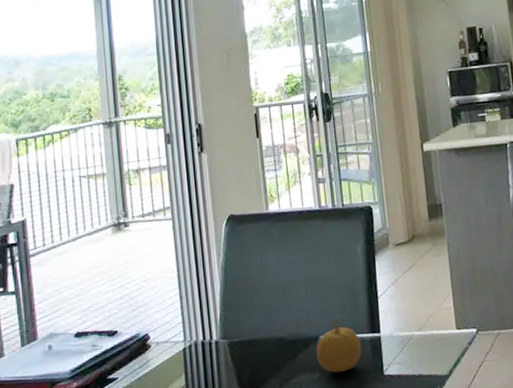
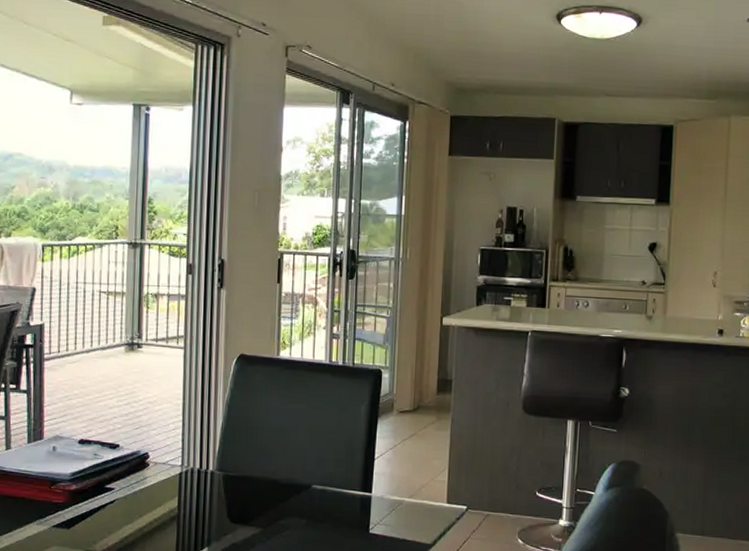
fruit: present [316,321,362,373] -> none [306,474,352,522]

